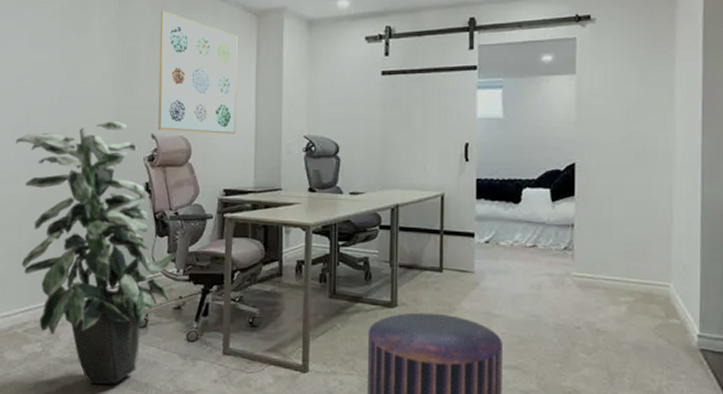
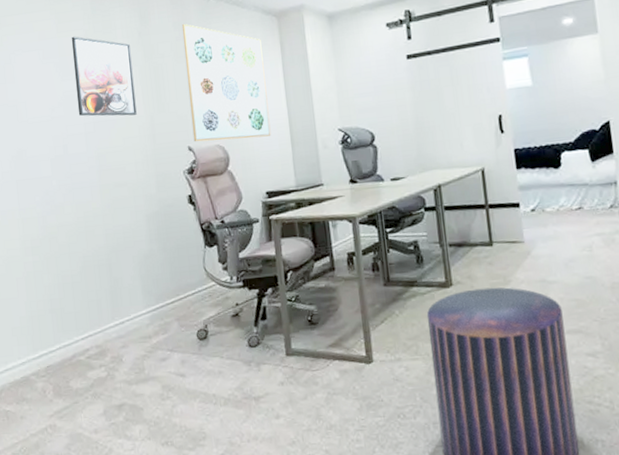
indoor plant: present [15,121,177,385] -> none [55,138,228,403]
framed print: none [45,8,106,95] -> present [71,36,137,116]

